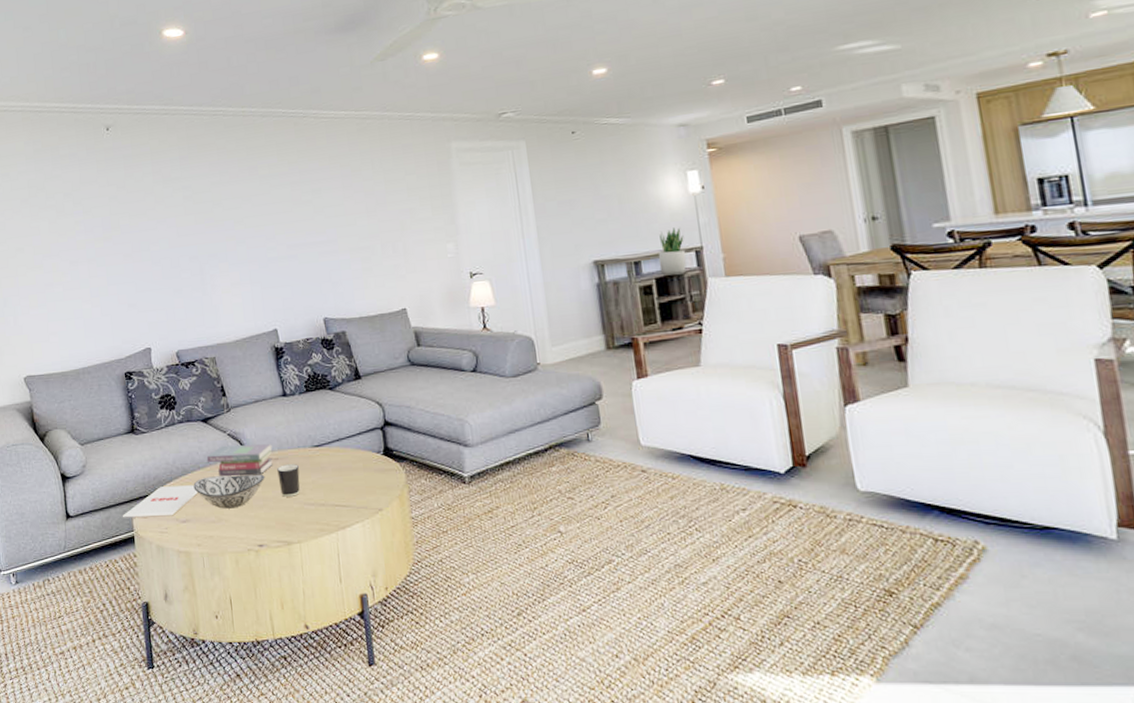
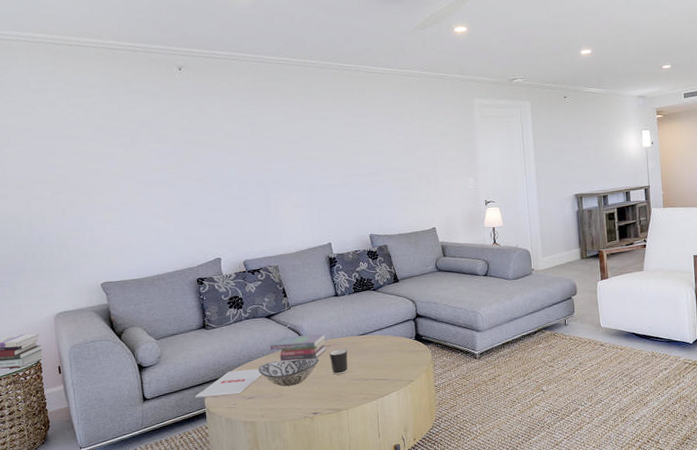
planter: present [658,228,687,276] -> none [619,171,638,206]

